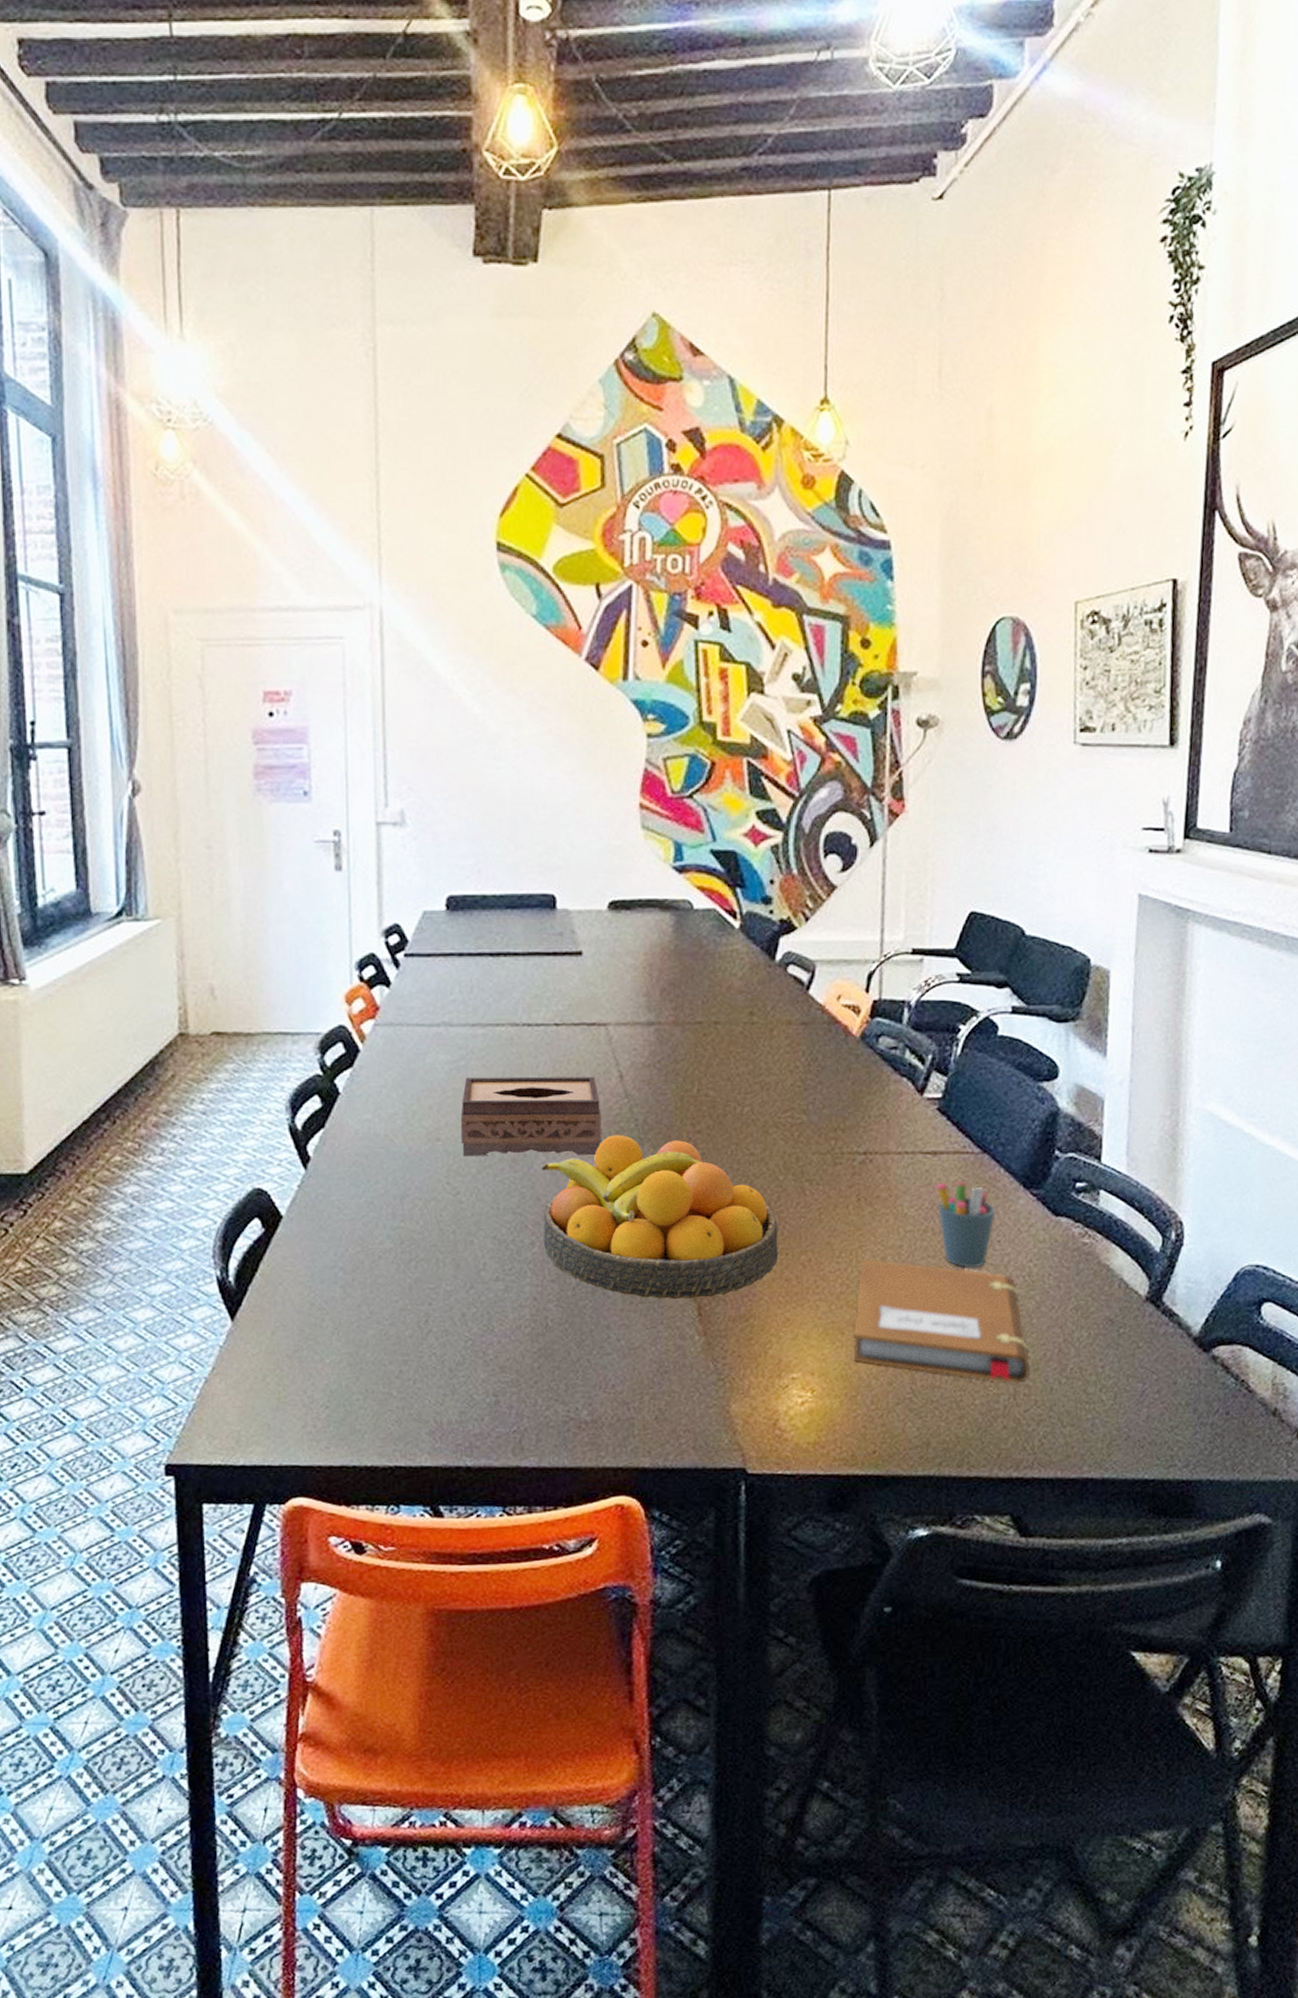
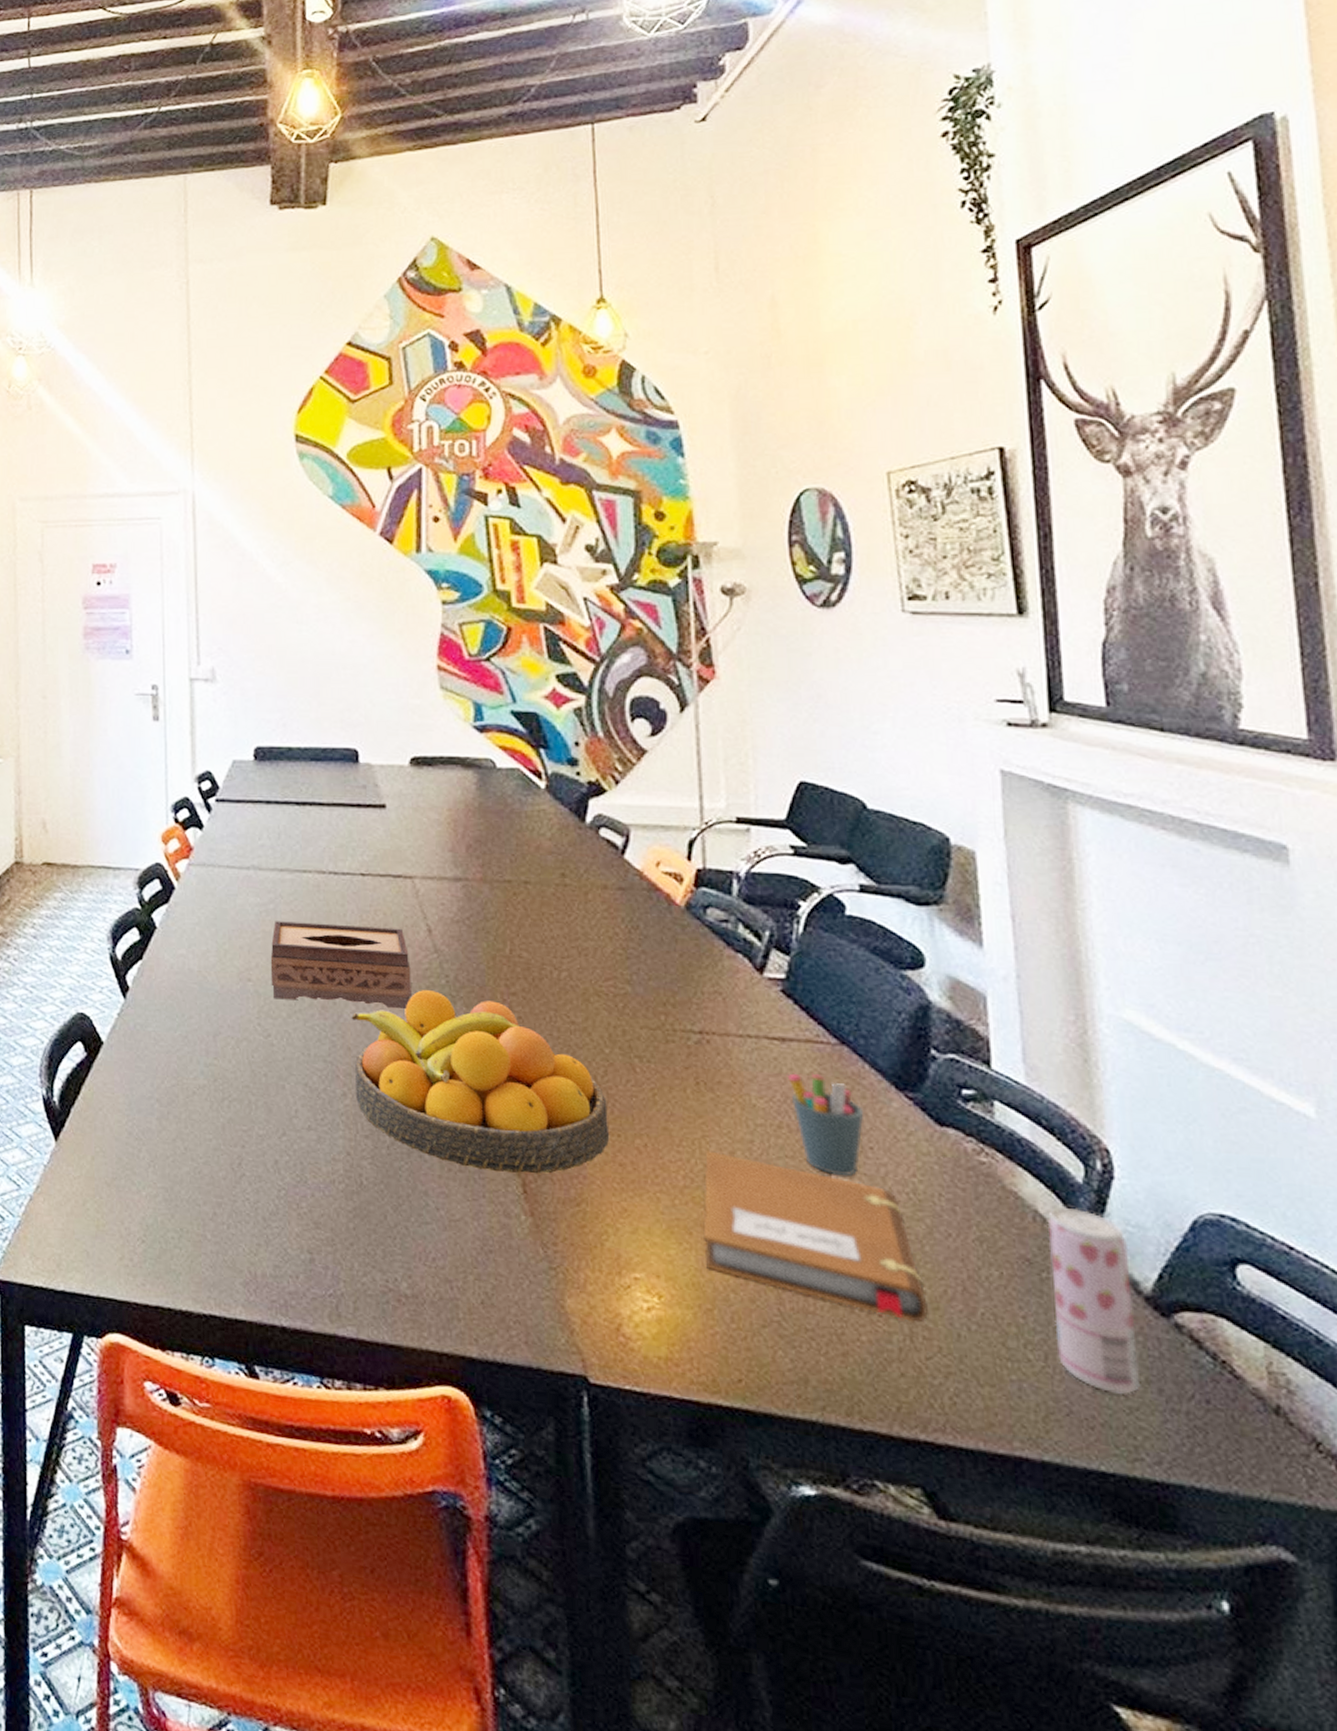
beverage can: none [1124,1274,1187,1417] -> present [1047,1208,1141,1394]

